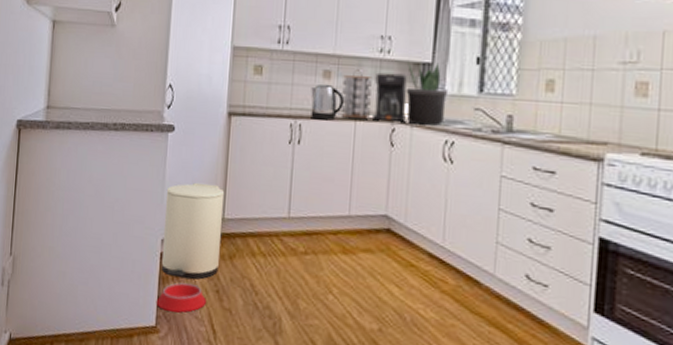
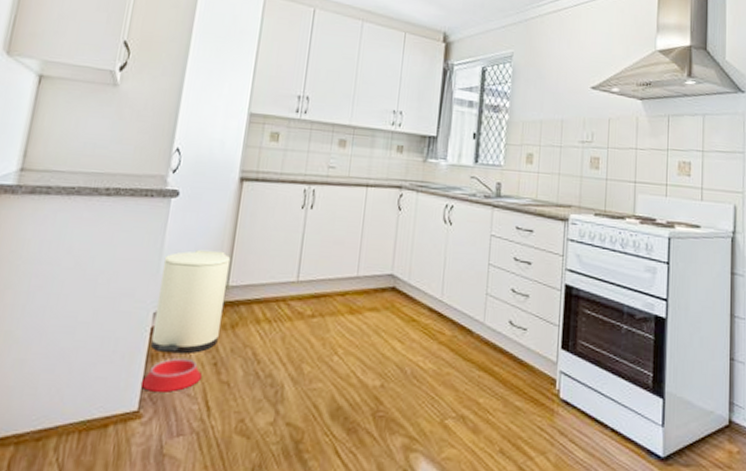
kettle: present [311,83,345,121] -> none [324,151,358,187]
spice rack: present [341,68,372,120] -> none [354,138,384,186]
coffee maker: present [373,72,407,123] -> none [383,143,415,189]
planter: present [406,61,449,126] -> none [413,134,450,192]

